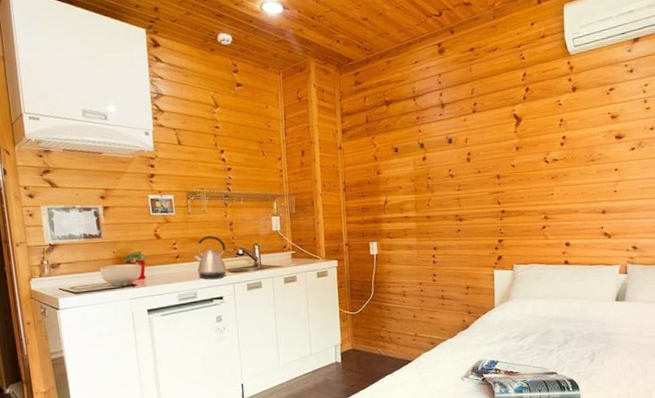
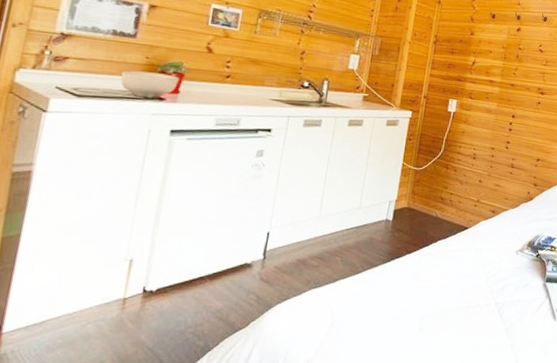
kettle: present [194,235,229,280] -> none [247,60,291,109]

